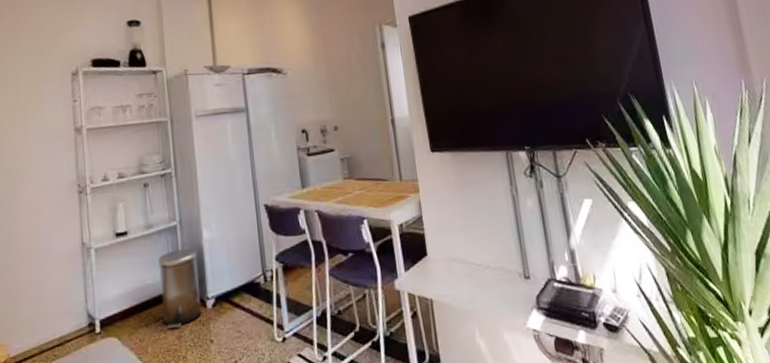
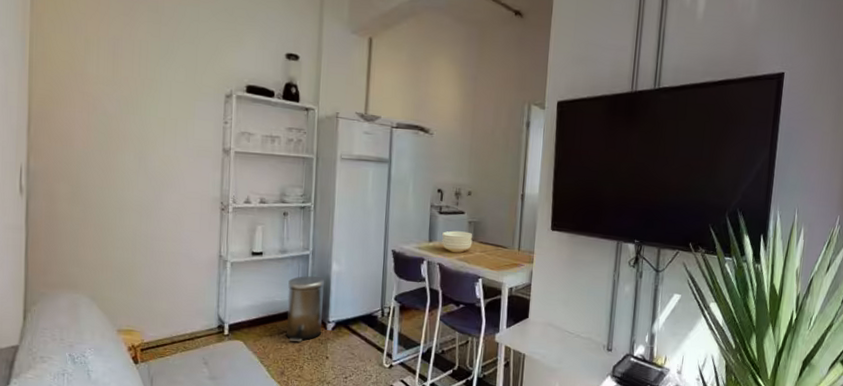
bowl: none [315,170,349,196] -> present [442,231,473,253]

